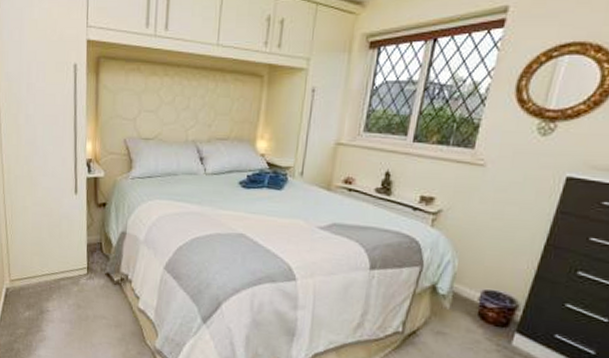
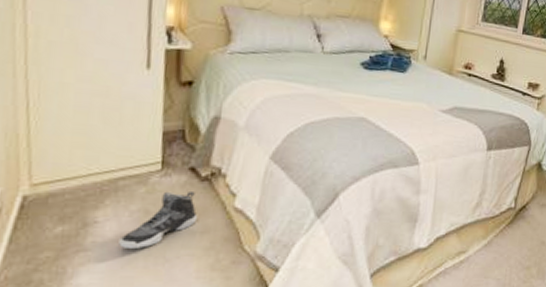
sneaker: none [62,291,113,334] -> present [119,191,198,250]

